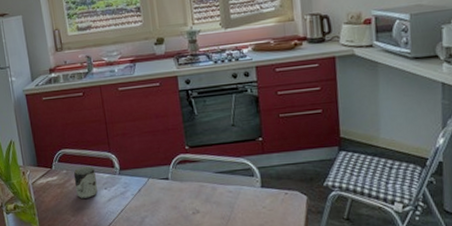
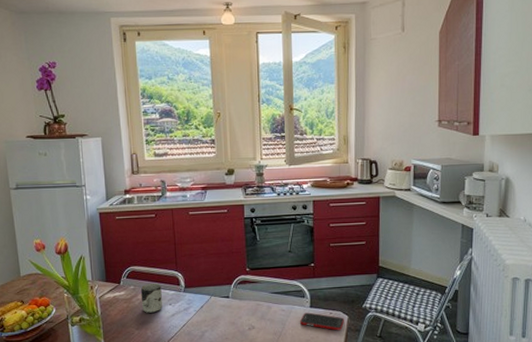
cell phone: none [250,193,304,214] -> present [299,312,345,331]

